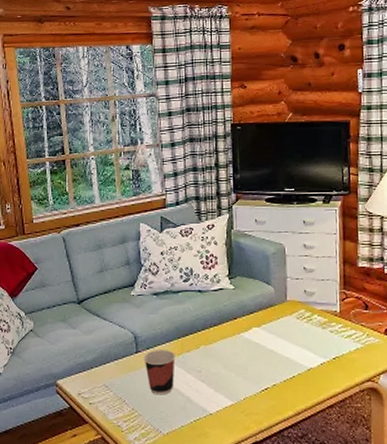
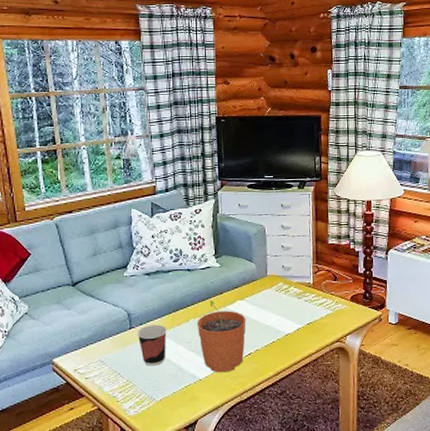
plant pot: none [207,326,263,408] -> present [196,301,246,373]

